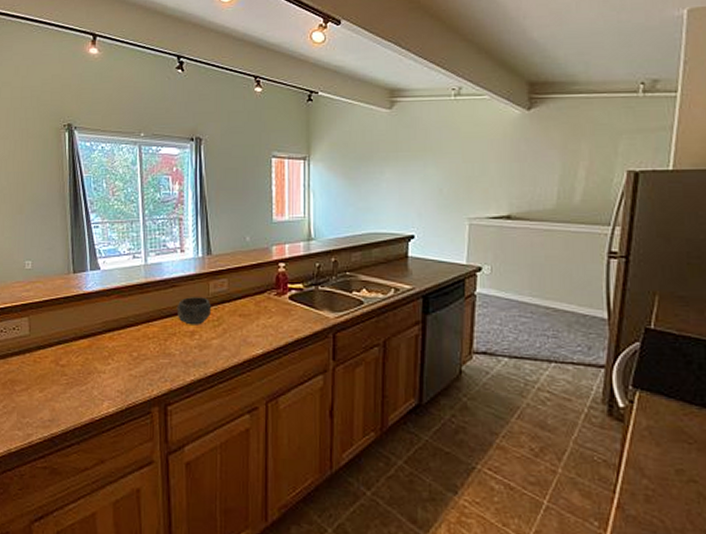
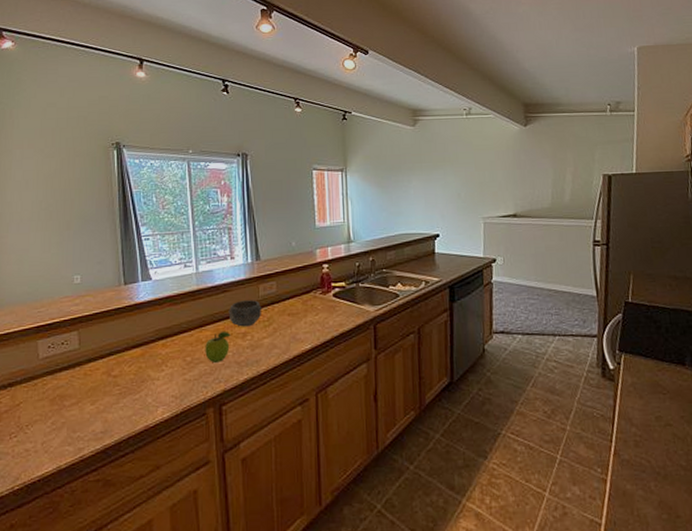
fruit: none [152,328,179,360] -> present [205,331,231,362]

